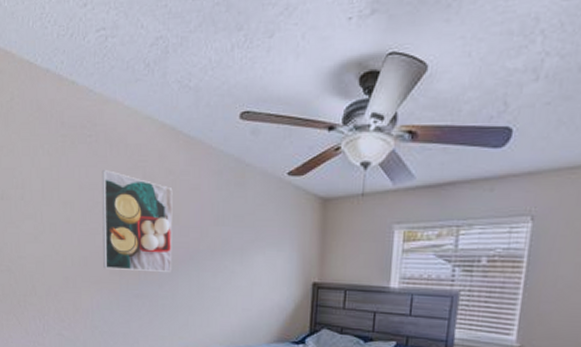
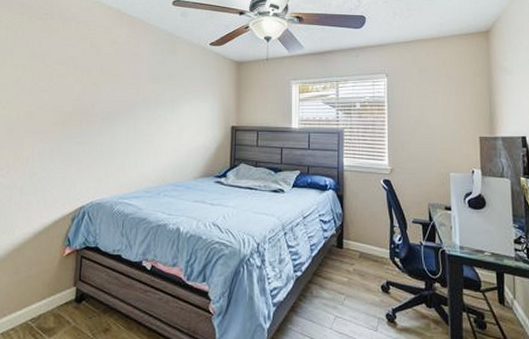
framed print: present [101,170,173,272] -> none [47,40,116,122]

